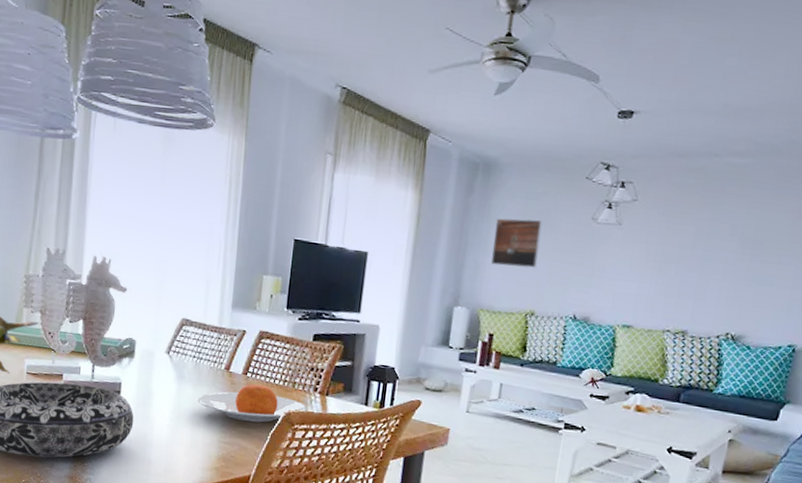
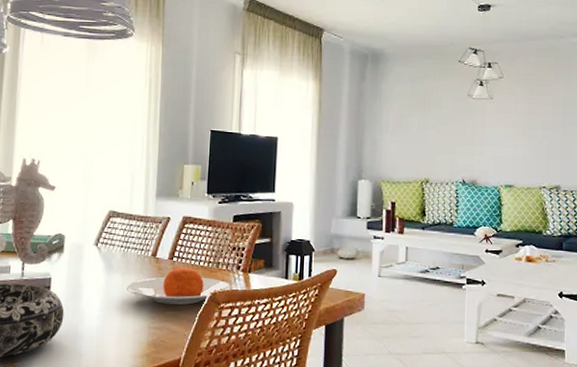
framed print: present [491,218,543,268] -> none [386,99,427,141]

